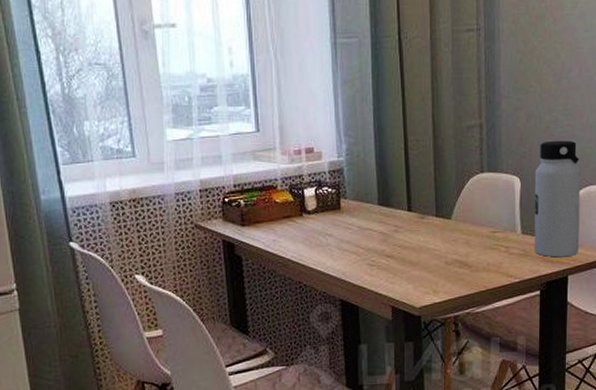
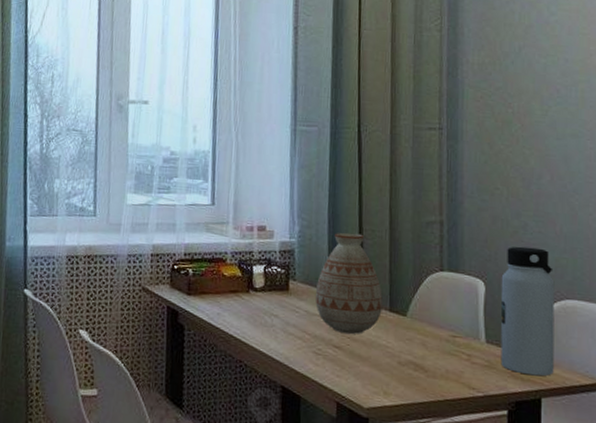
vase: none [367,145,429,242] -> present [315,232,383,334]

